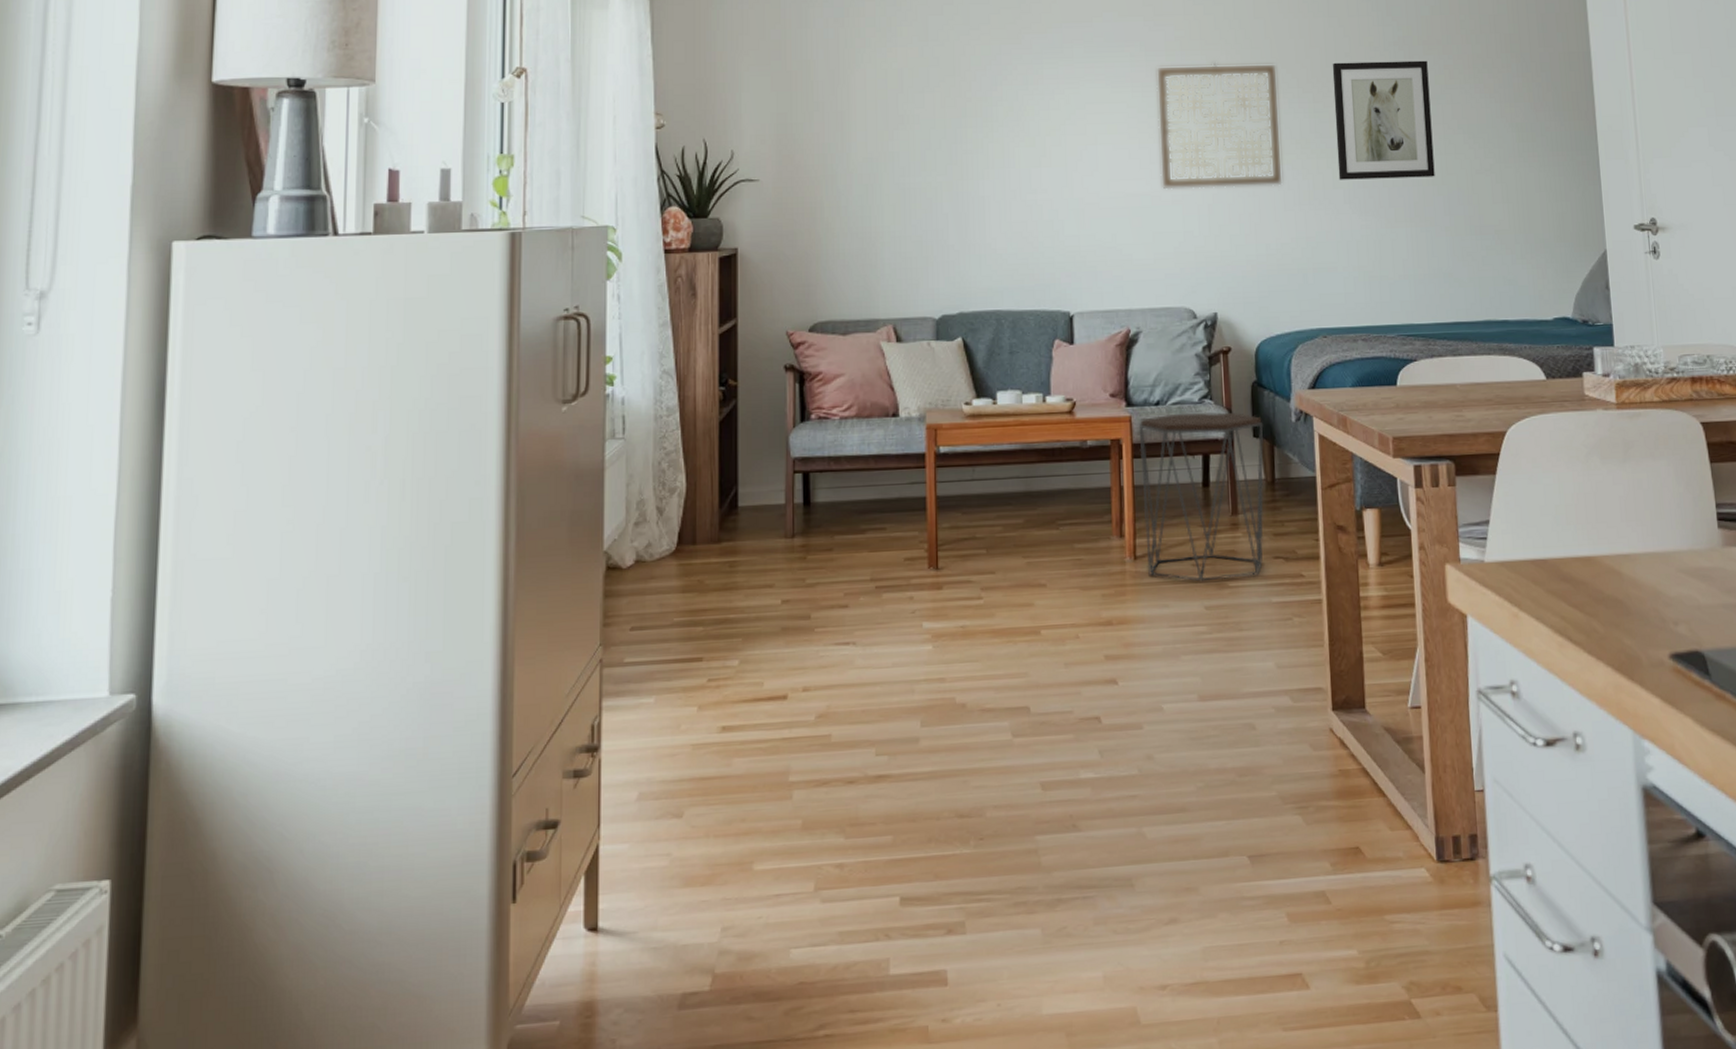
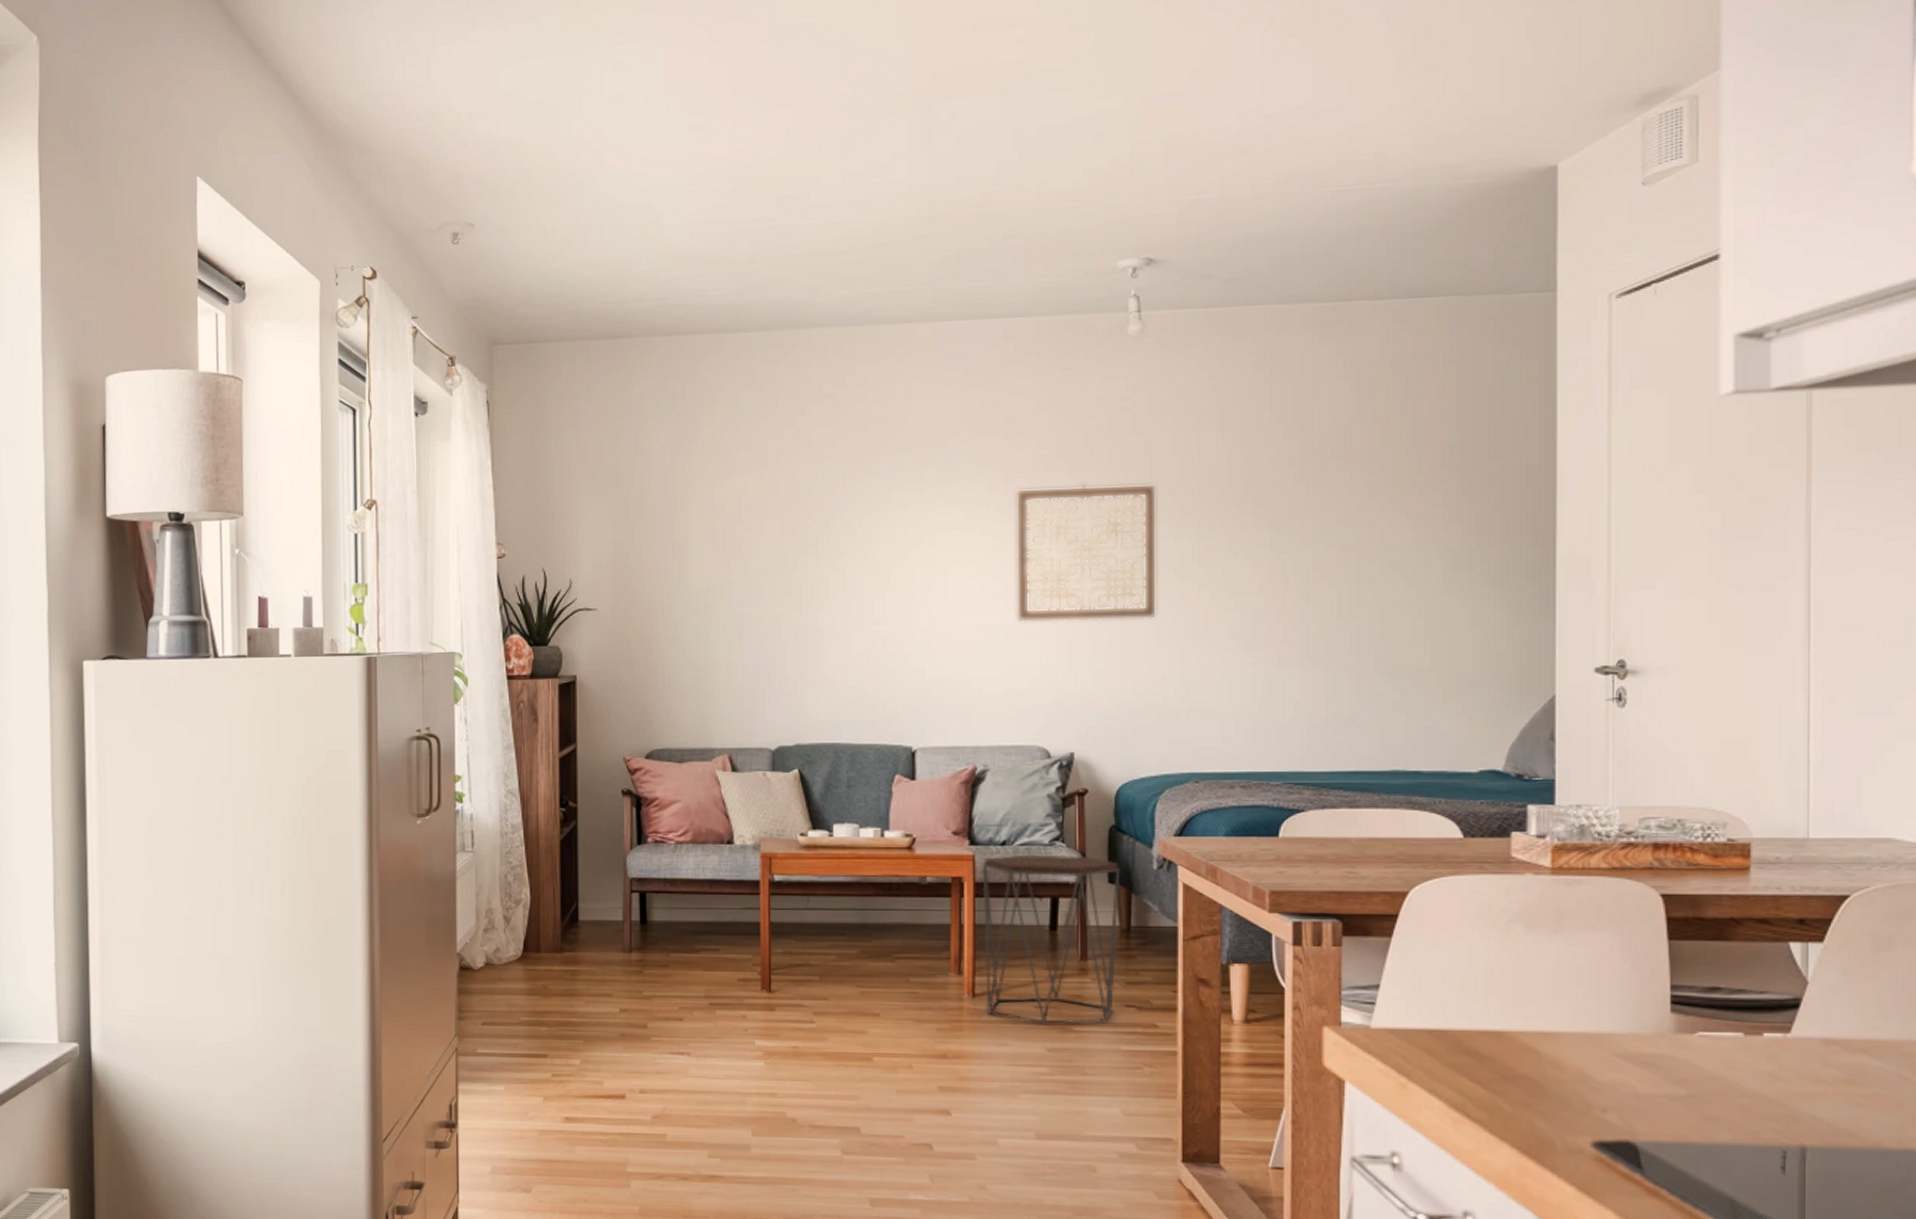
wall art: present [1332,60,1435,180] -> none [1223,477,1342,613]

